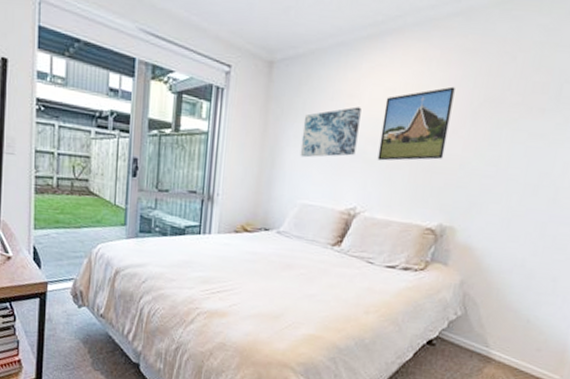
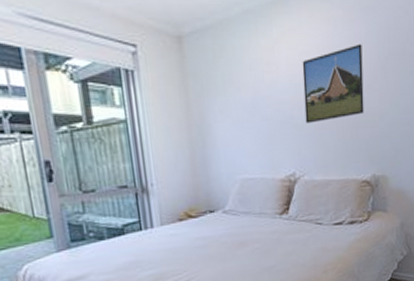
wall art: present [300,107,362,158] -> none [226,73,284,132]

